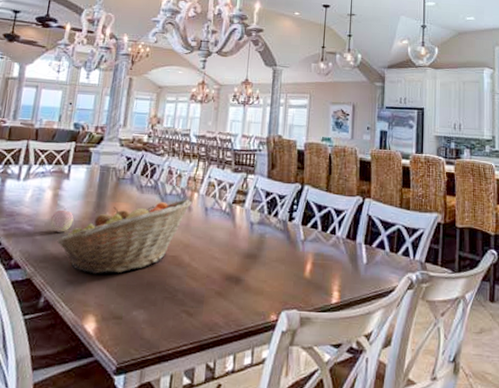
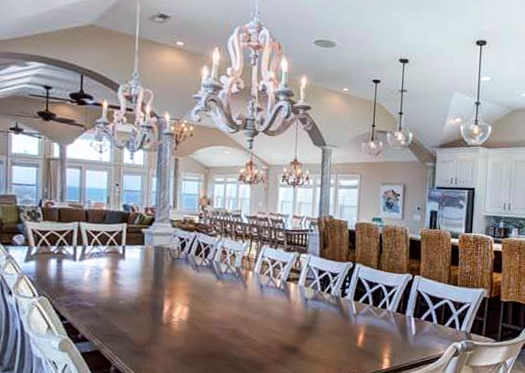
apple: present [50,208,74,232] -> none [111,287,134,309]
fruit basket: present [57,199,192,275] -> none [120,277,247,347]

